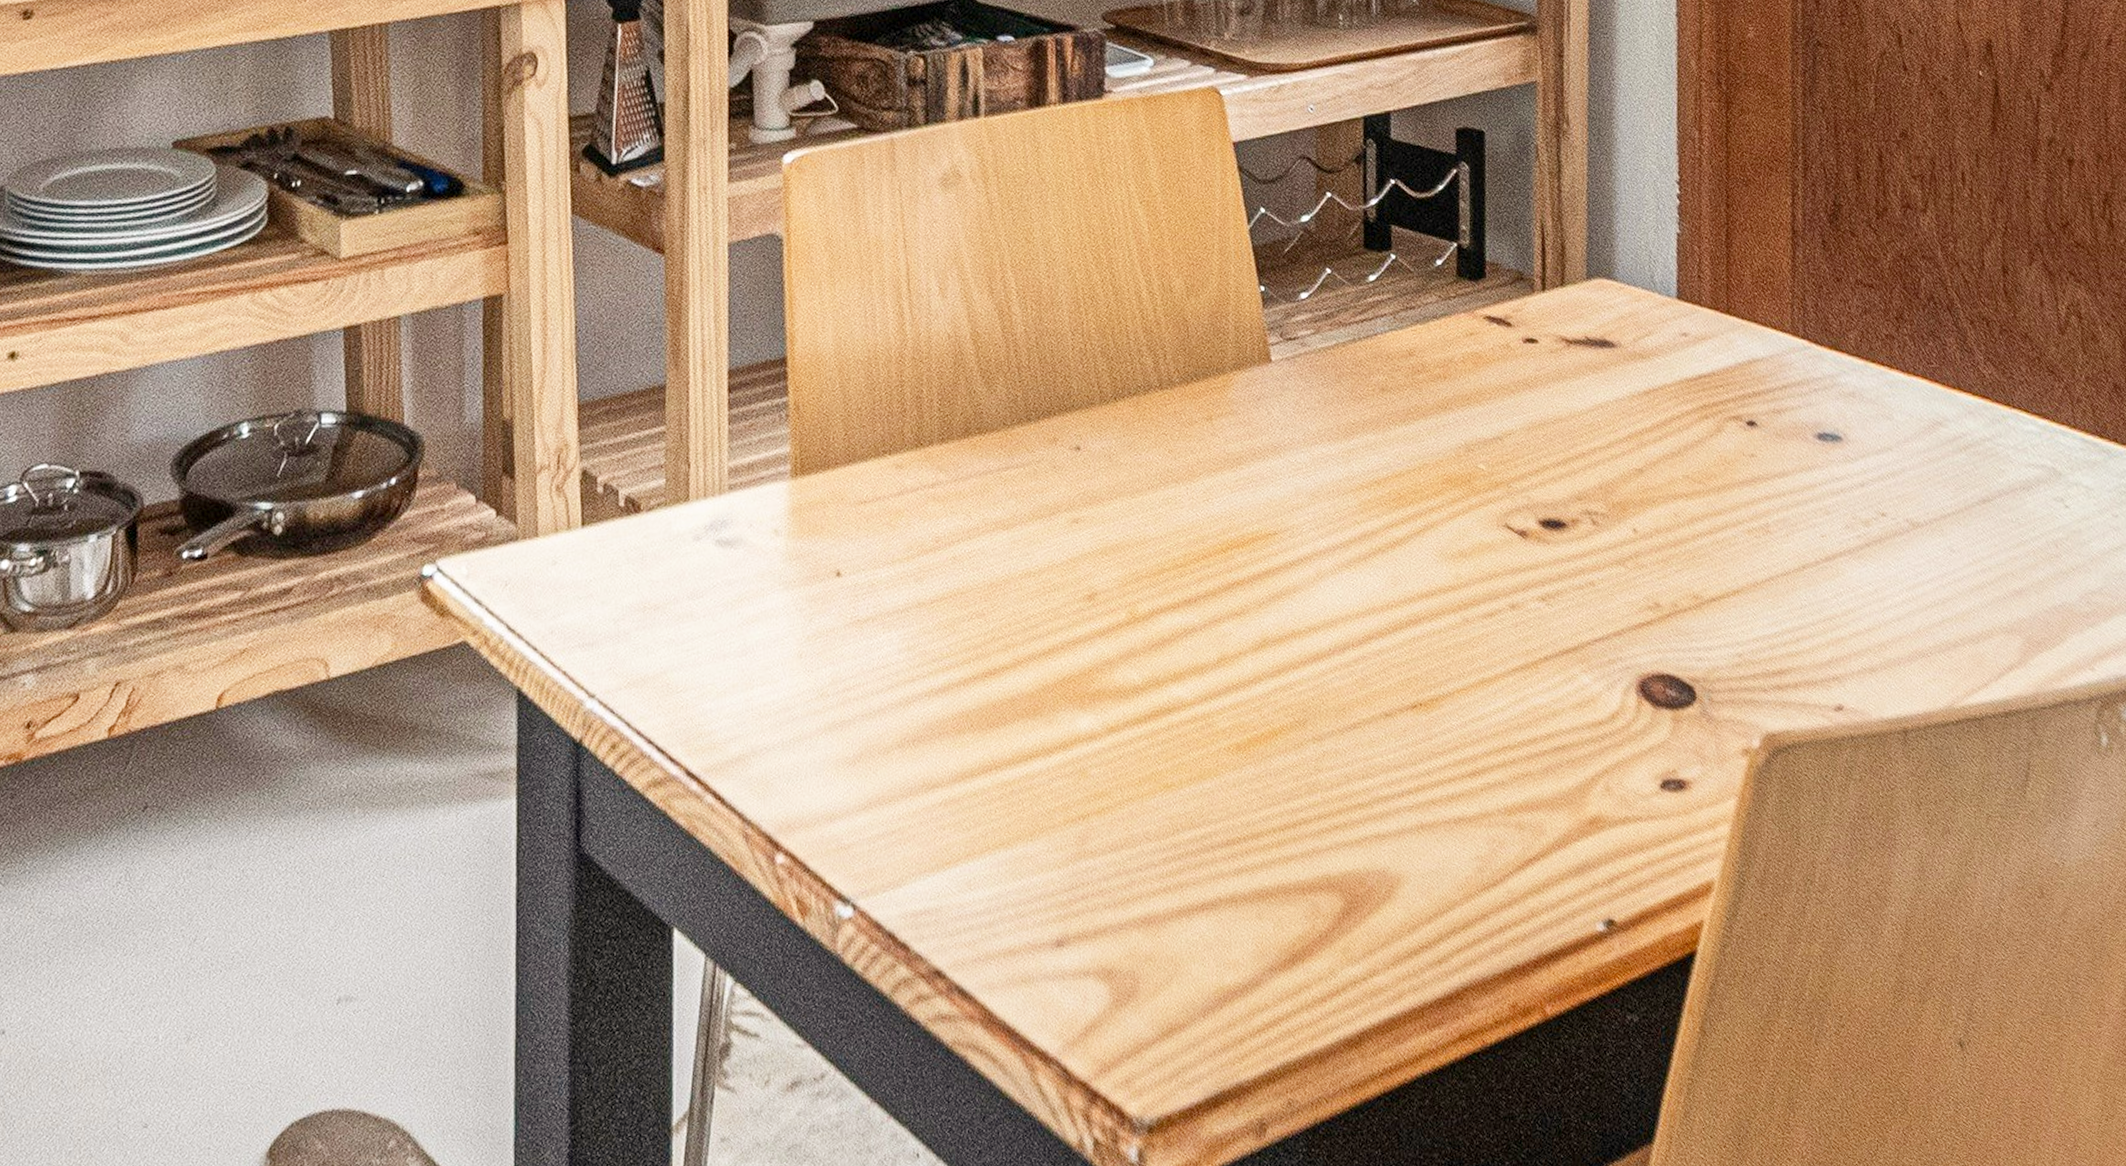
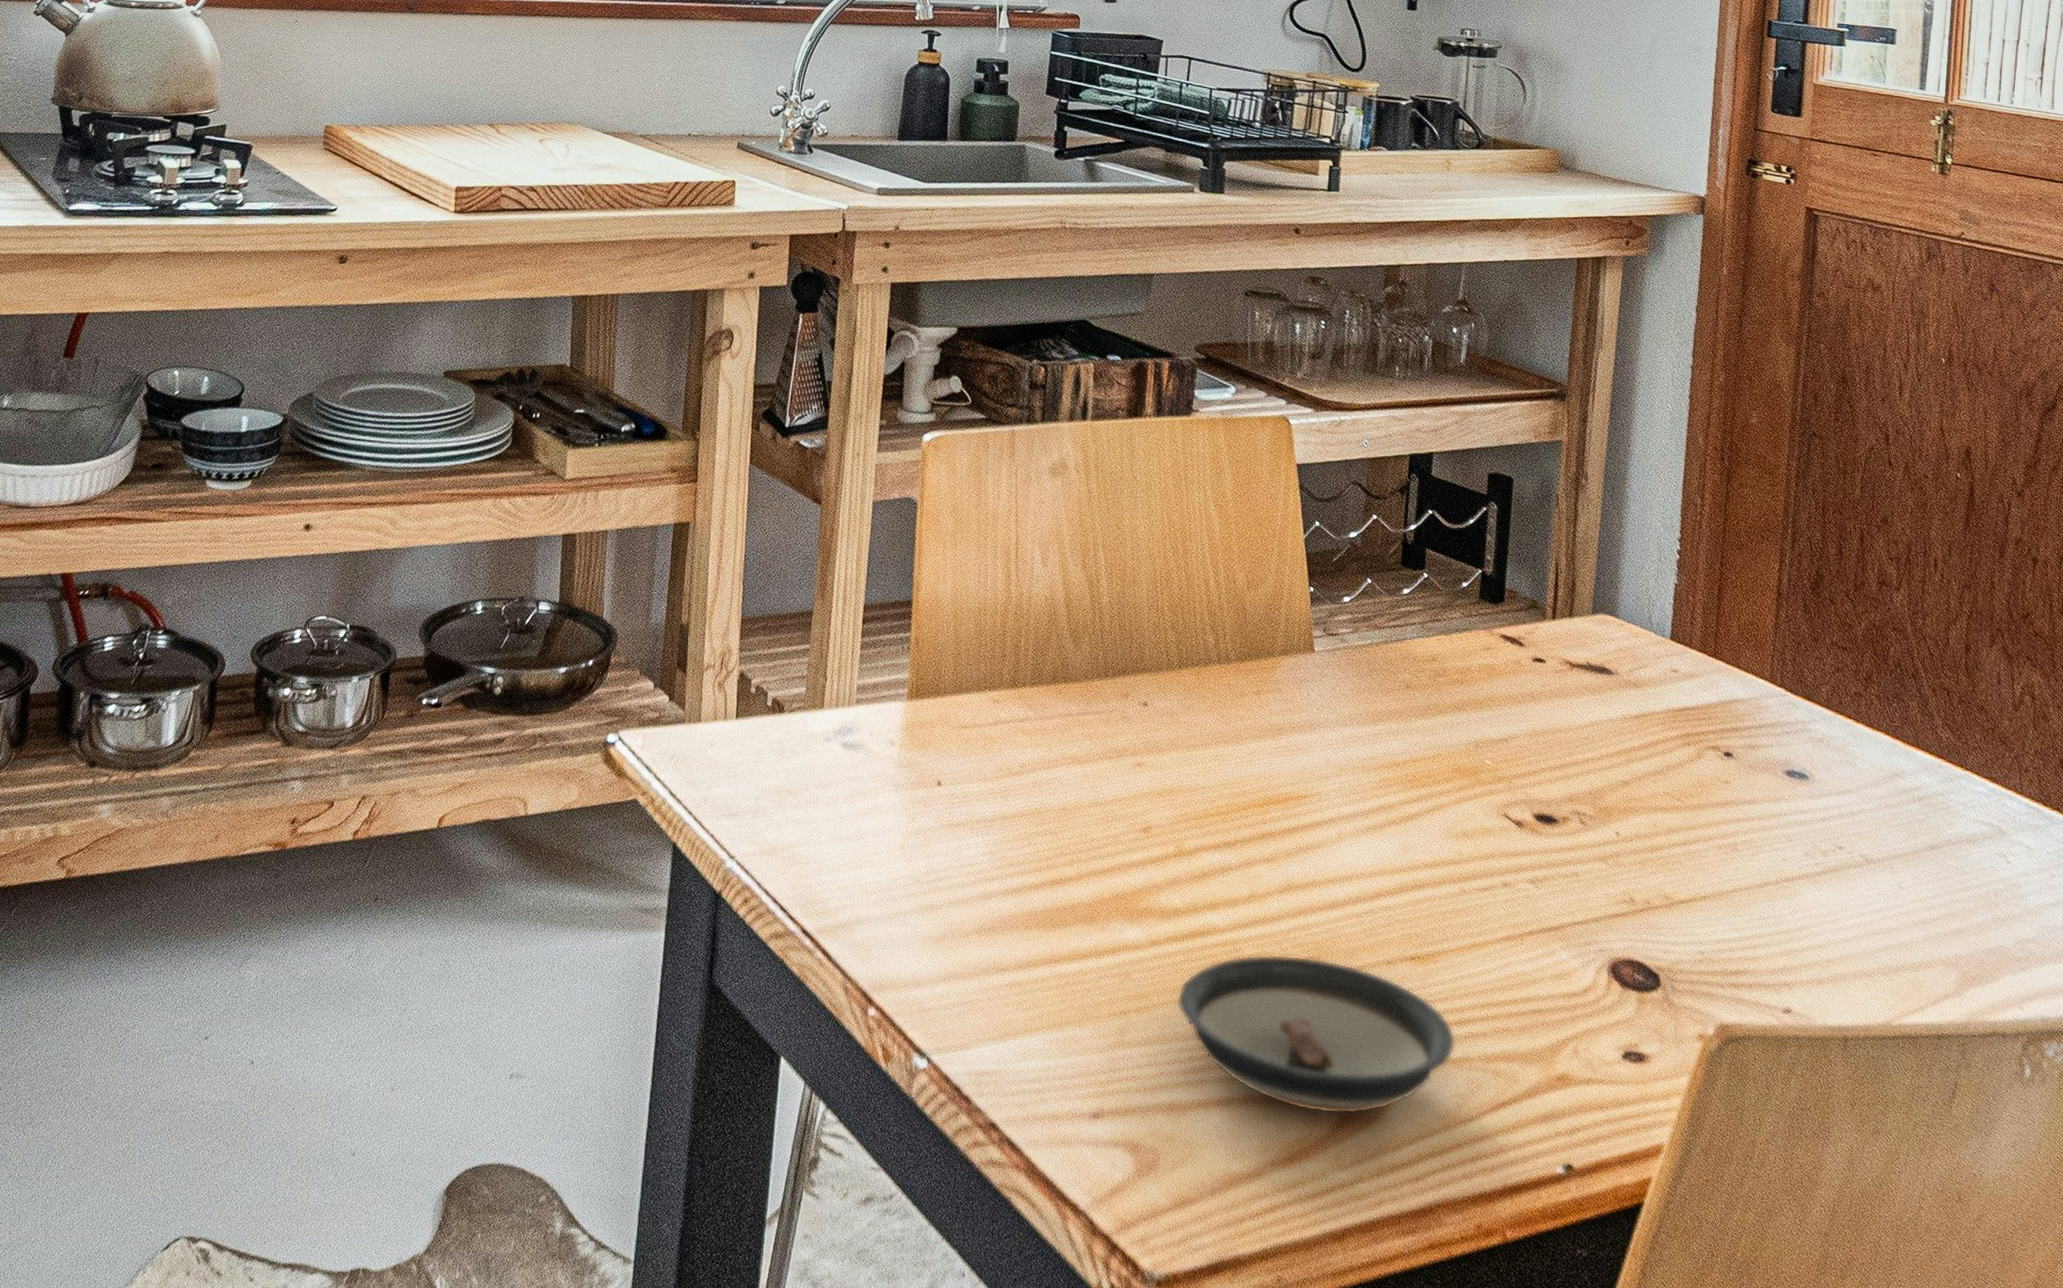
saucer: none [1143,721,1471,902] -> present [1176,954,1456,1114]

